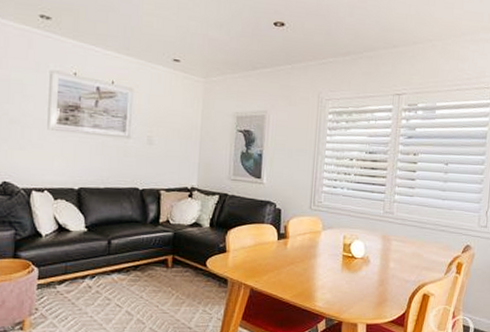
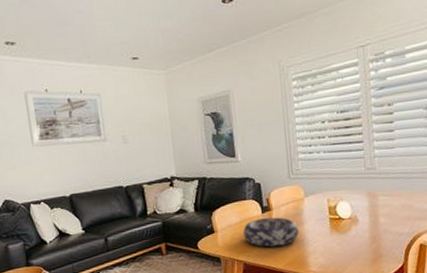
decorative bowl: none [255,245,311,276] -> present [243,217,299,248]

